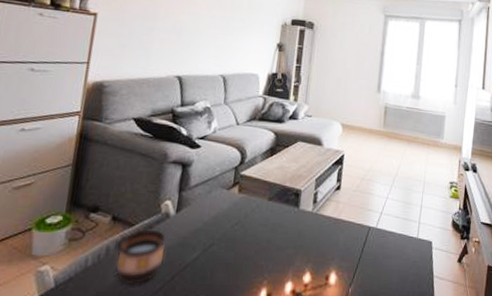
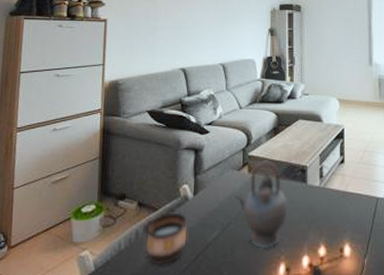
teapot: none [220,181,278,273] -> present [234,160,288,249]

